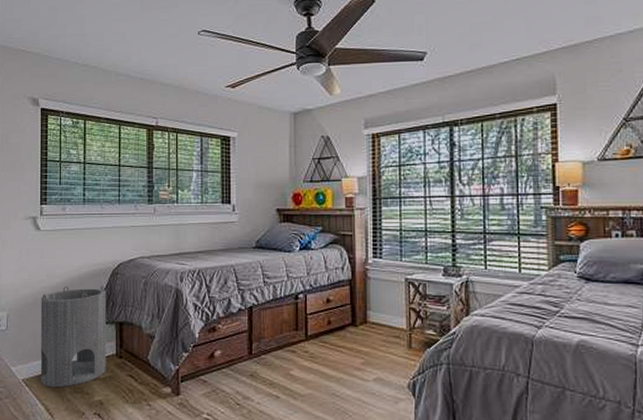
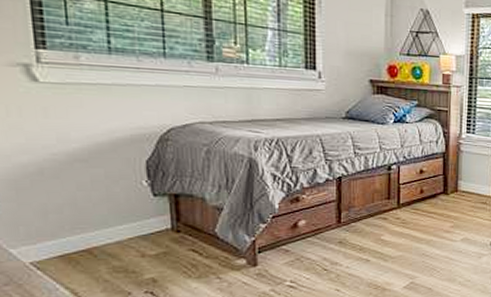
cylinder: present [40,286,107,388] -> none [49,153,159,269]

